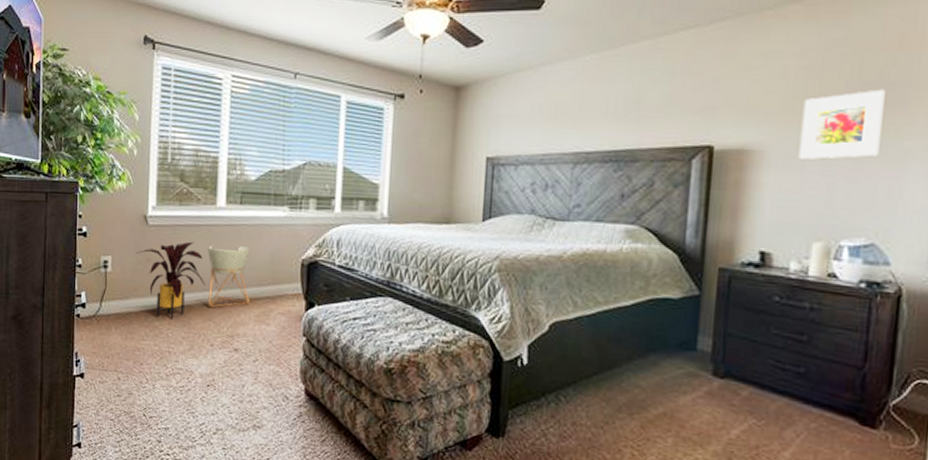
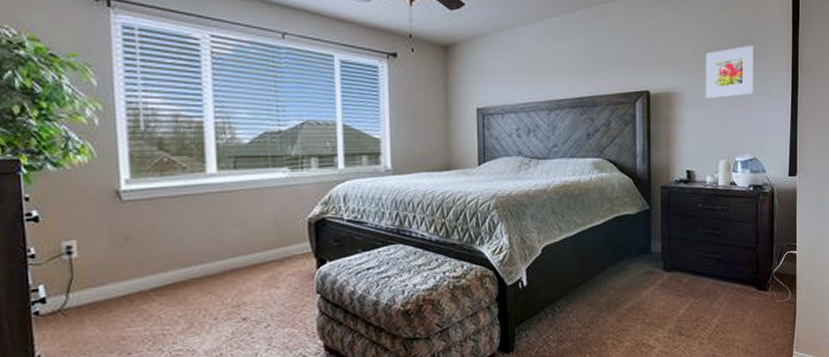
house plant: present [136,241,206,319] -> none [109,213,202,300]
planter: present [207,246,250,308] -> none [200,212,255,281]

